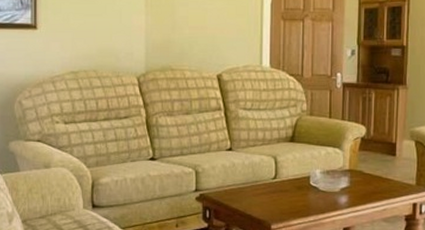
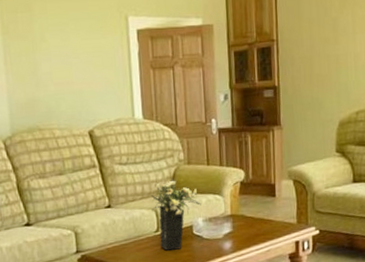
flower arrangement: none [271,127,320,199] -> present [151,177,201,251]

